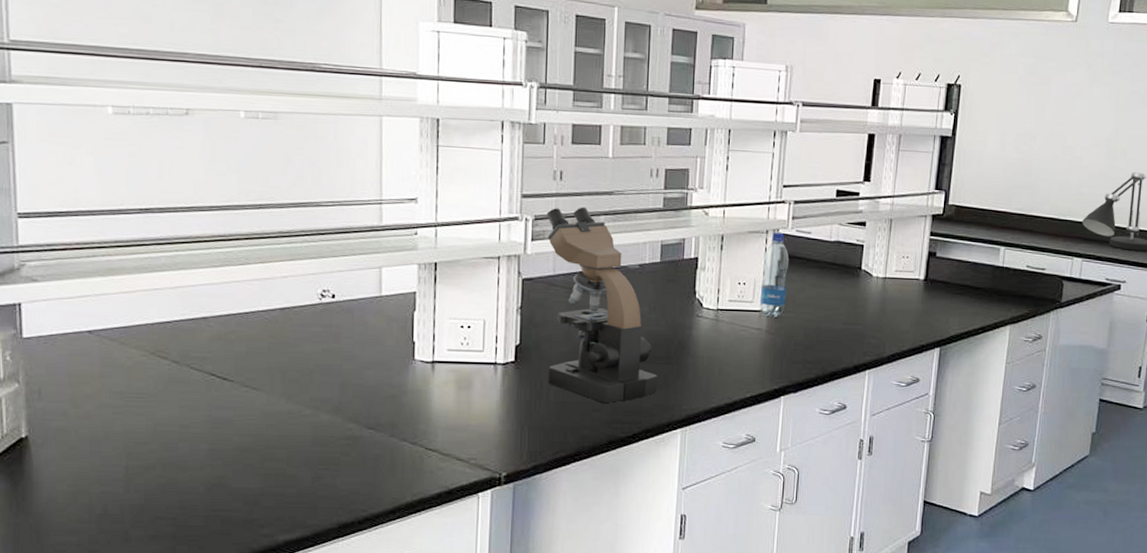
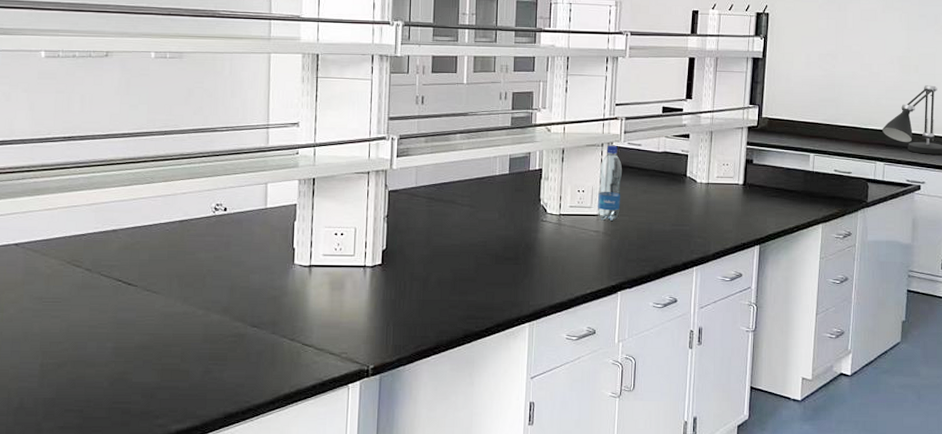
microscope: present [546,207,658,404] -> none [410,127,508,301]

